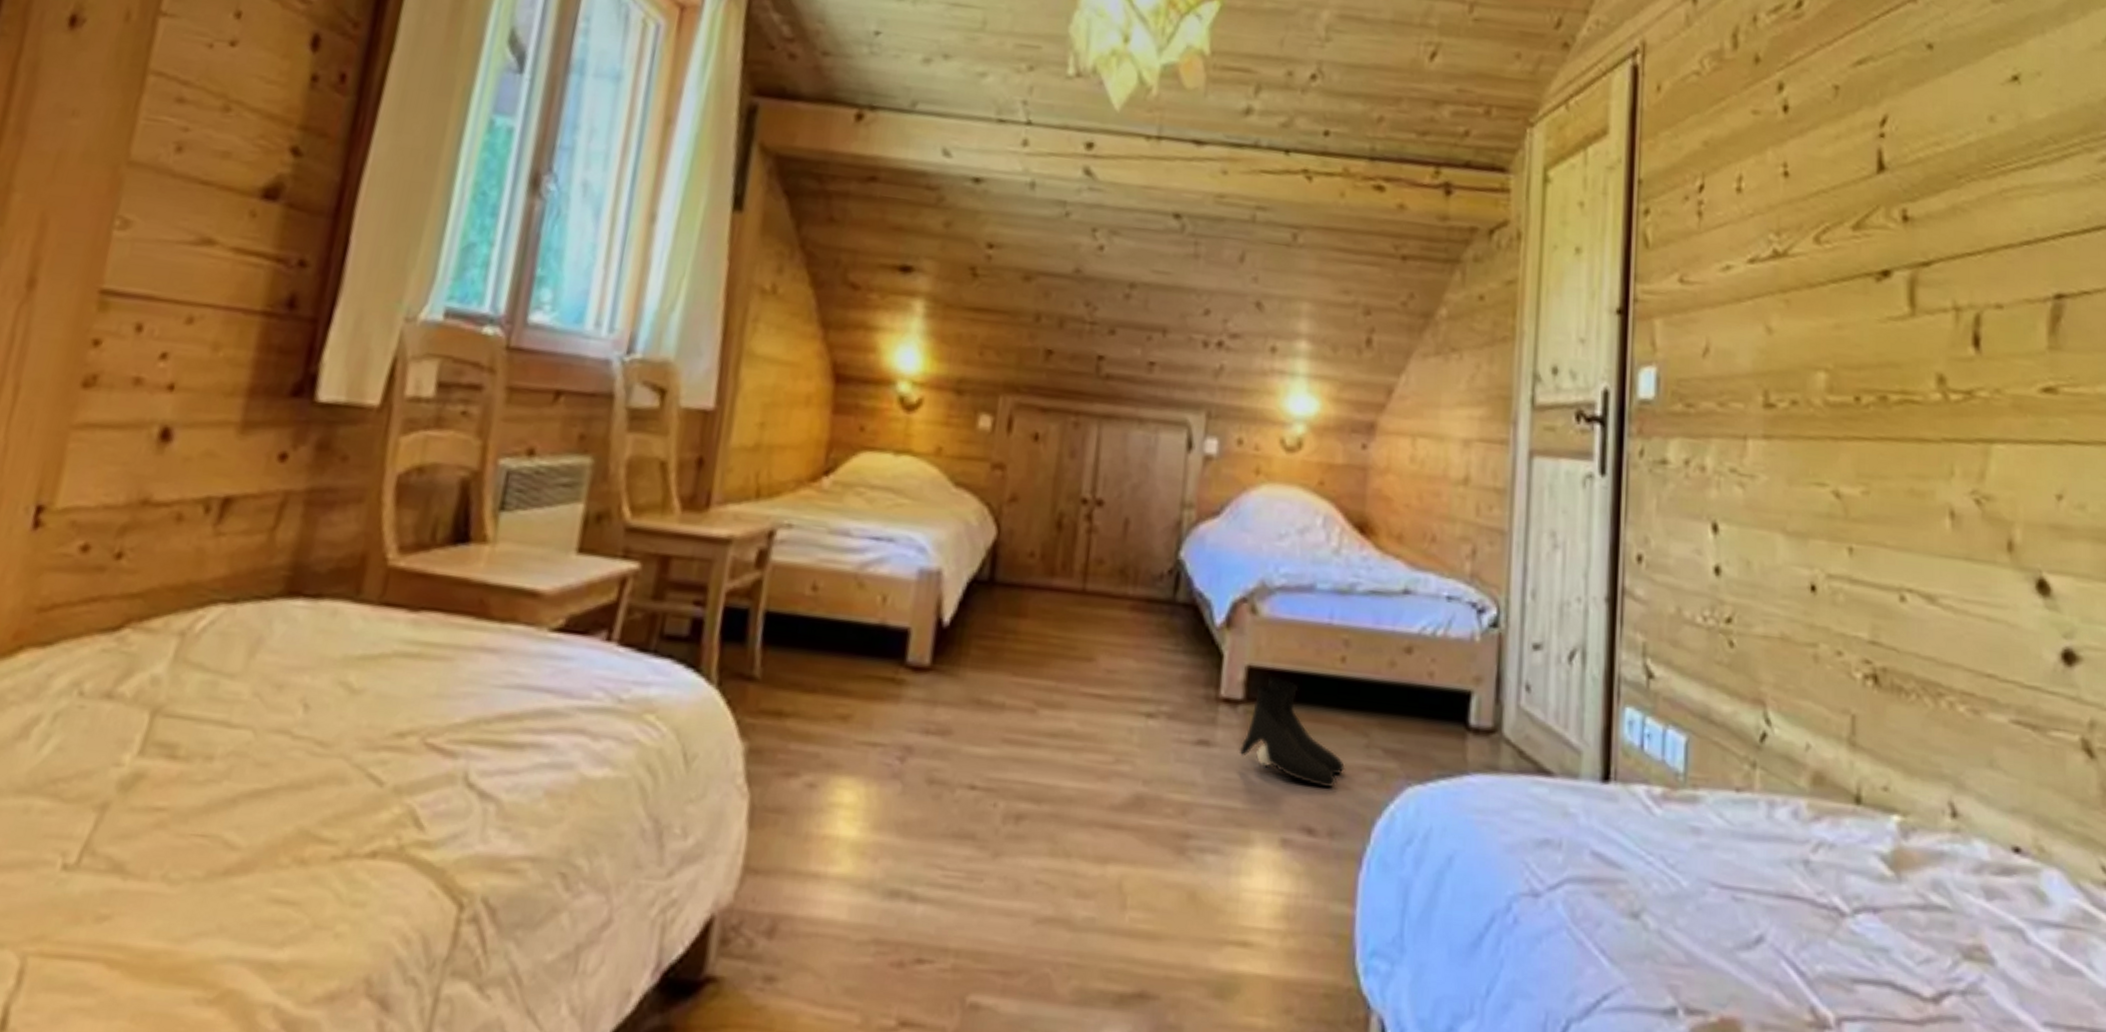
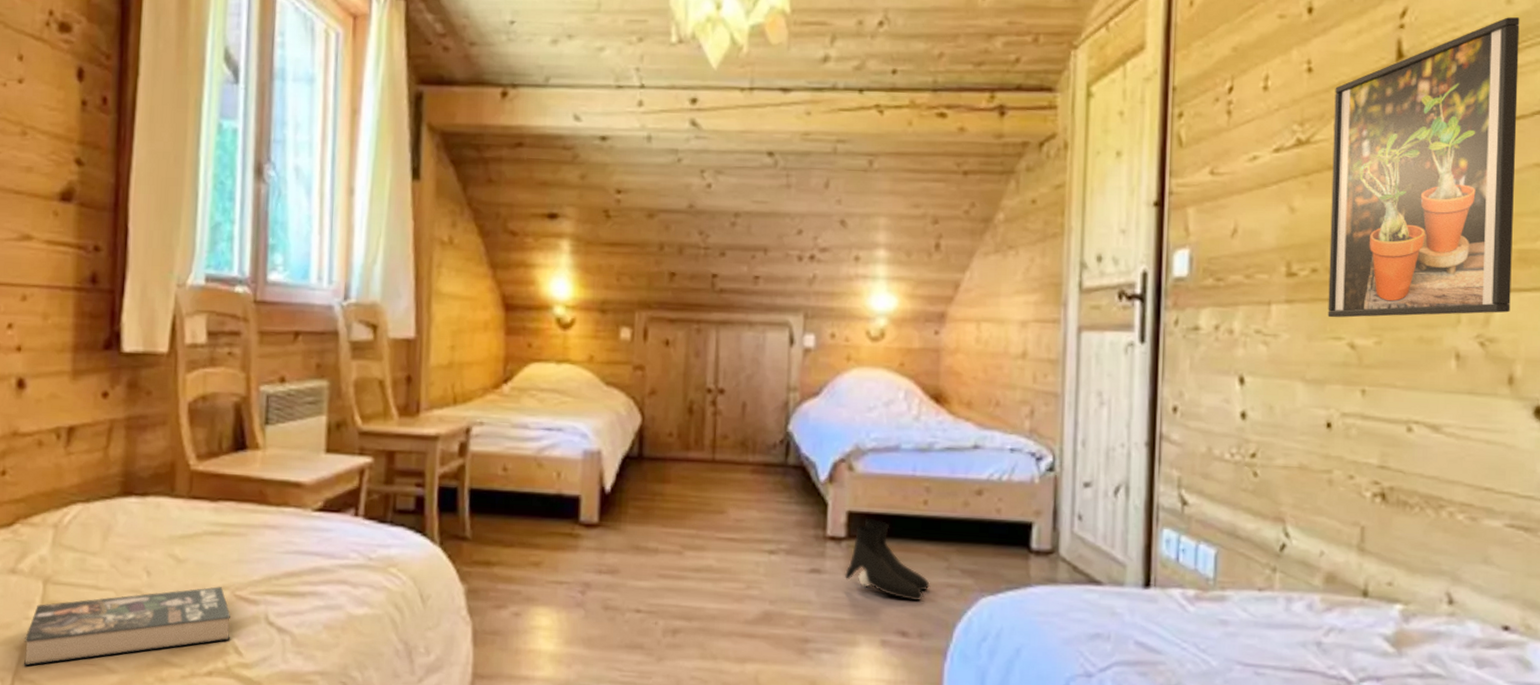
book: none [100,730,416,835] -> present [23,586,231,666]
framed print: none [1809,136,2007,467] -> present [1327,17,1520,318]

